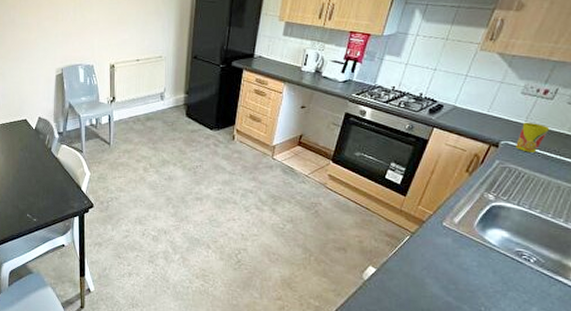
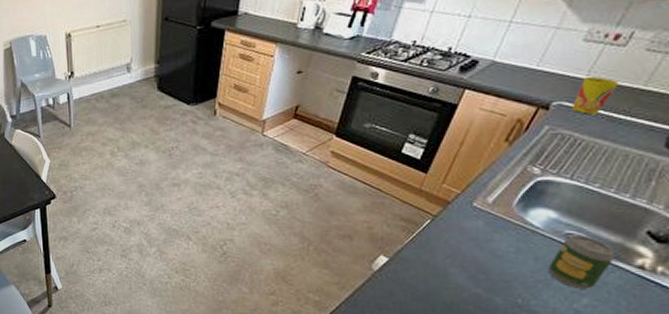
soda can: none [505,252,555,300] -> present [549,235,615,289]

